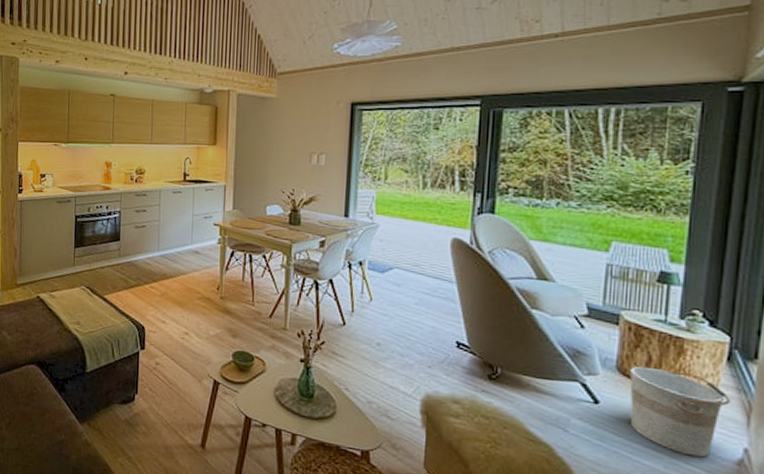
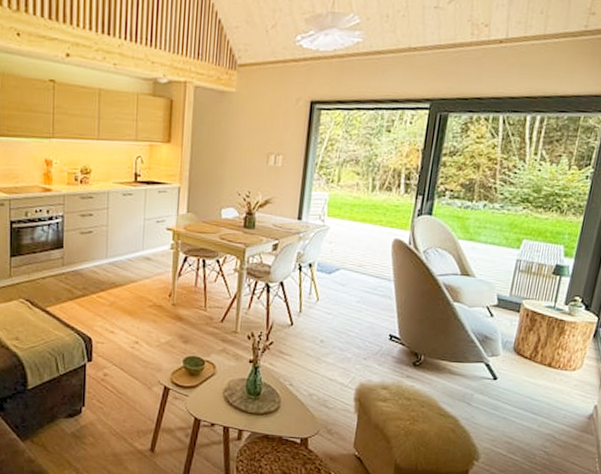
bucket: present [630,366,731,458] -> none [518,346,591,416]

